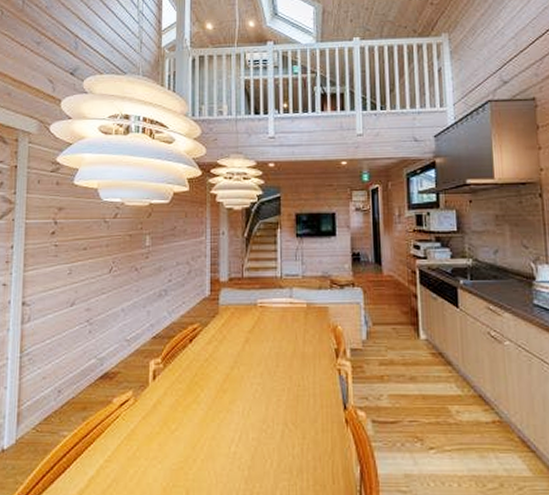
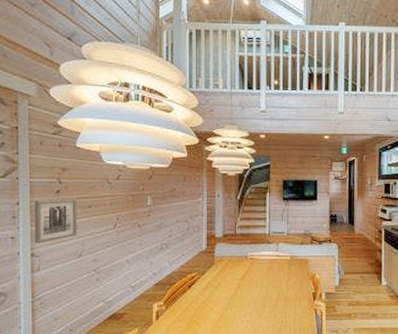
wall art: none [26,240,72,291] -> present [34,198,78,244]

